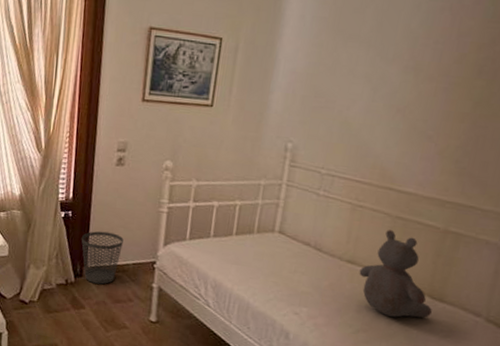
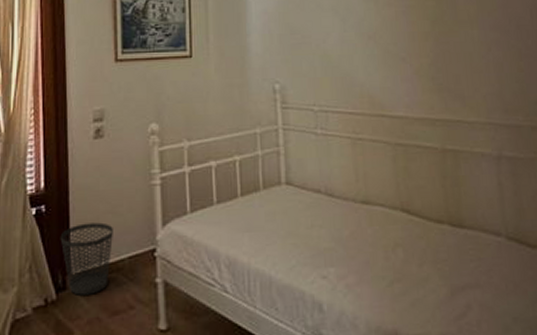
teddy bear: present [359,230,432,318] -> none [376,159,456,257]

